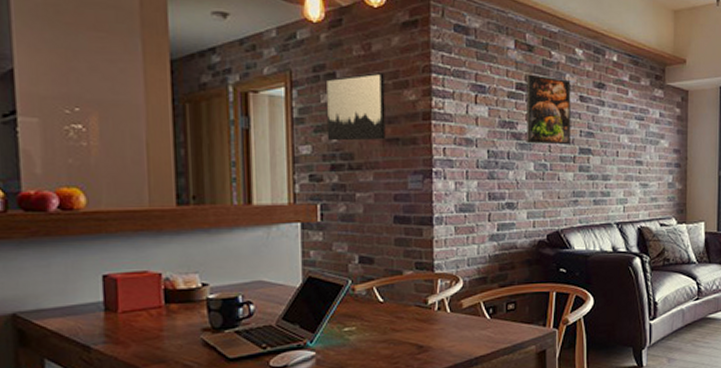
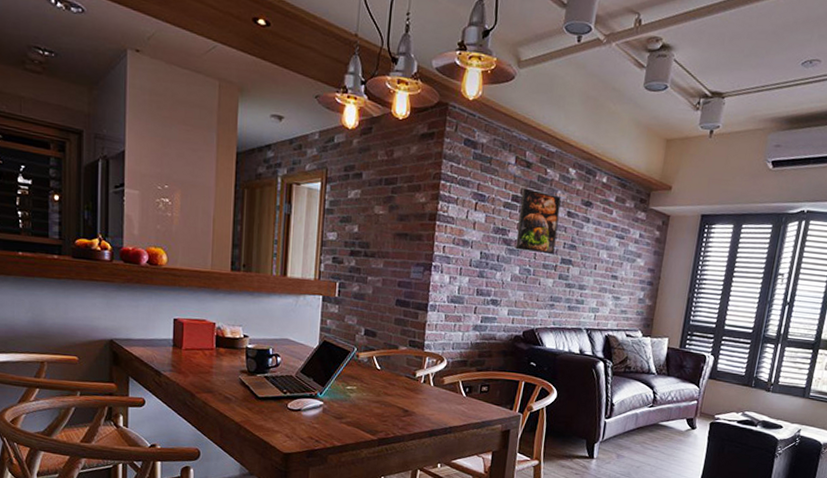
wall art: present [325,73,386,141] -> none [349,176,402,234]

